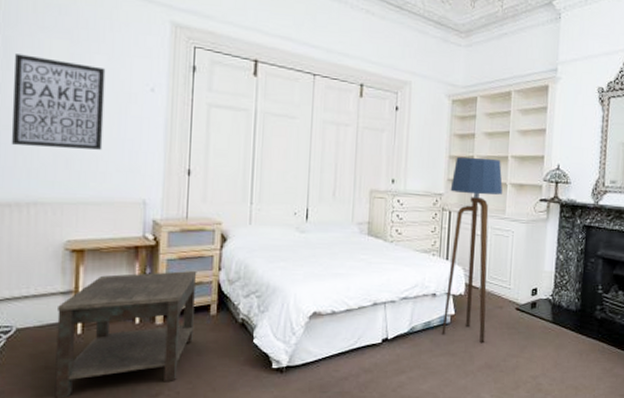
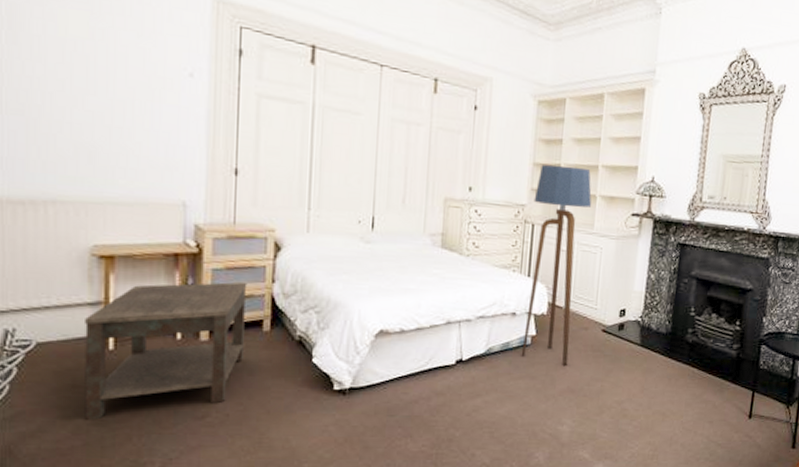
wall art: present [11,54,106,150] -> none [21,25,134,143]

